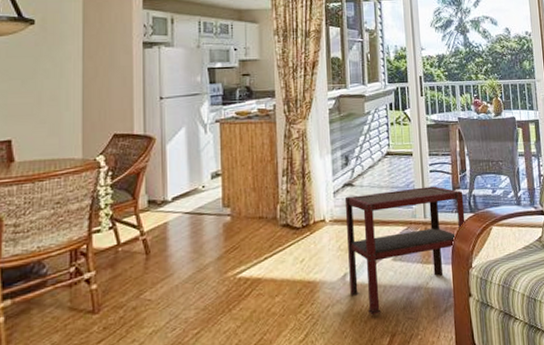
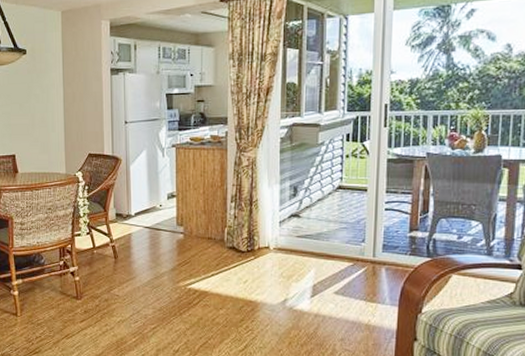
side table: present [344,186,466,316] -> none [289,225,422,341]

